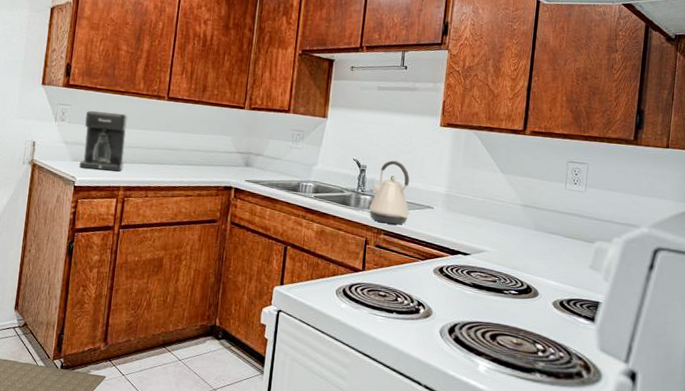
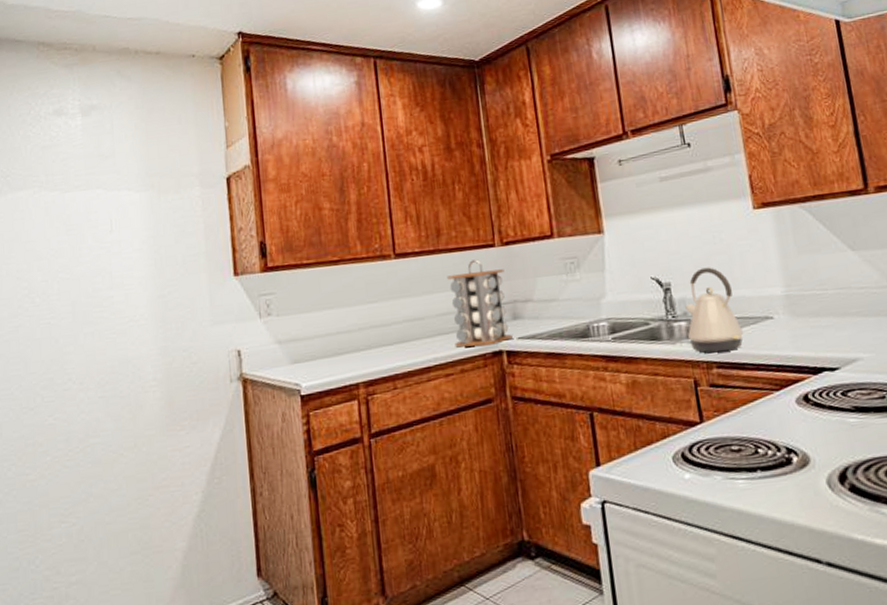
coffee maker: present [79,110,127,172] -> none [297,288,358,371]
spice rack: none [198,115,247,182] -> present [447,259,513,348]

